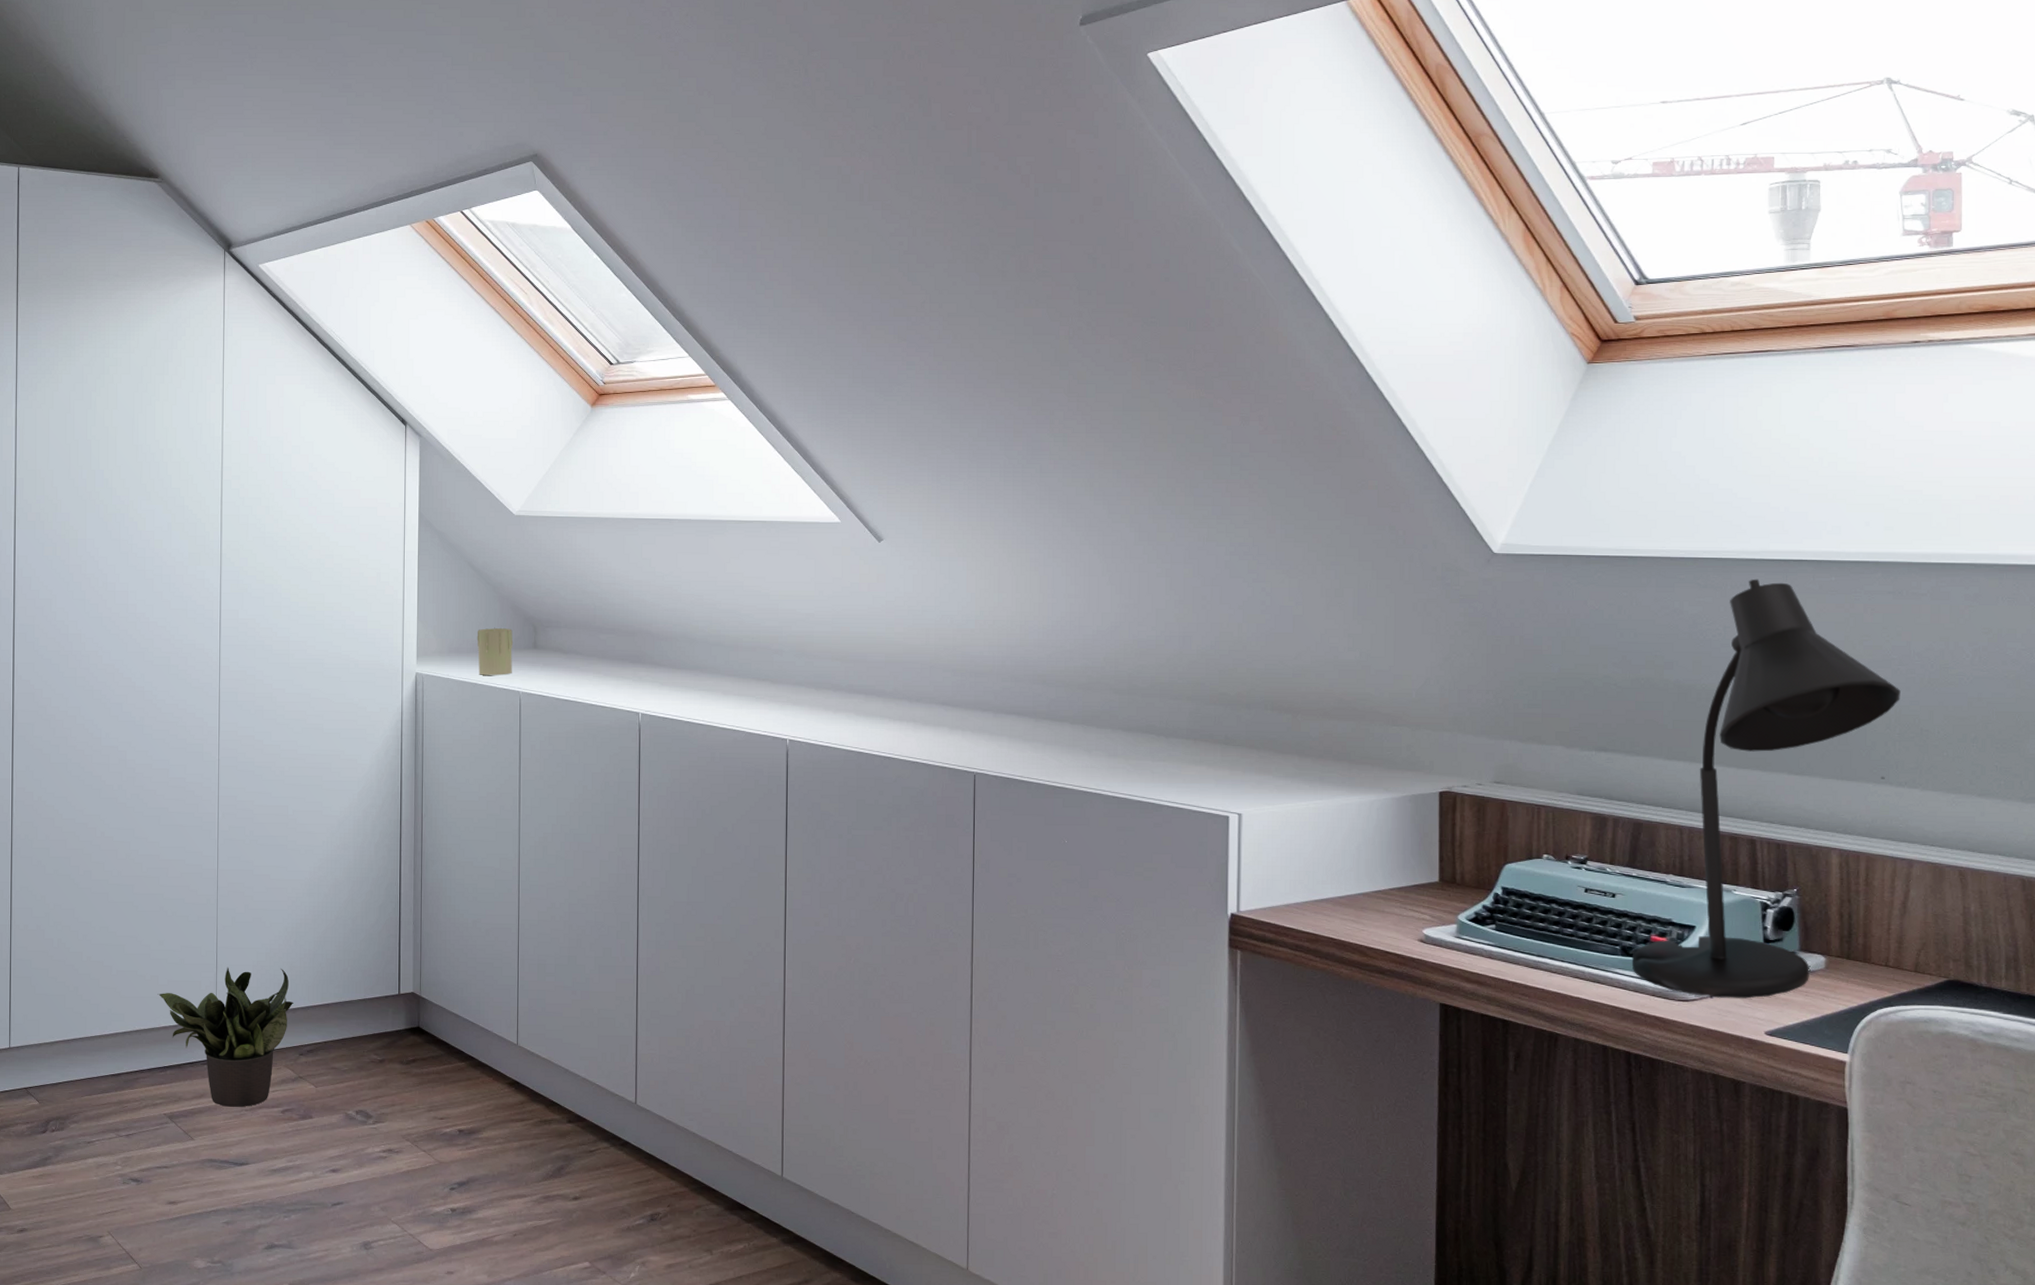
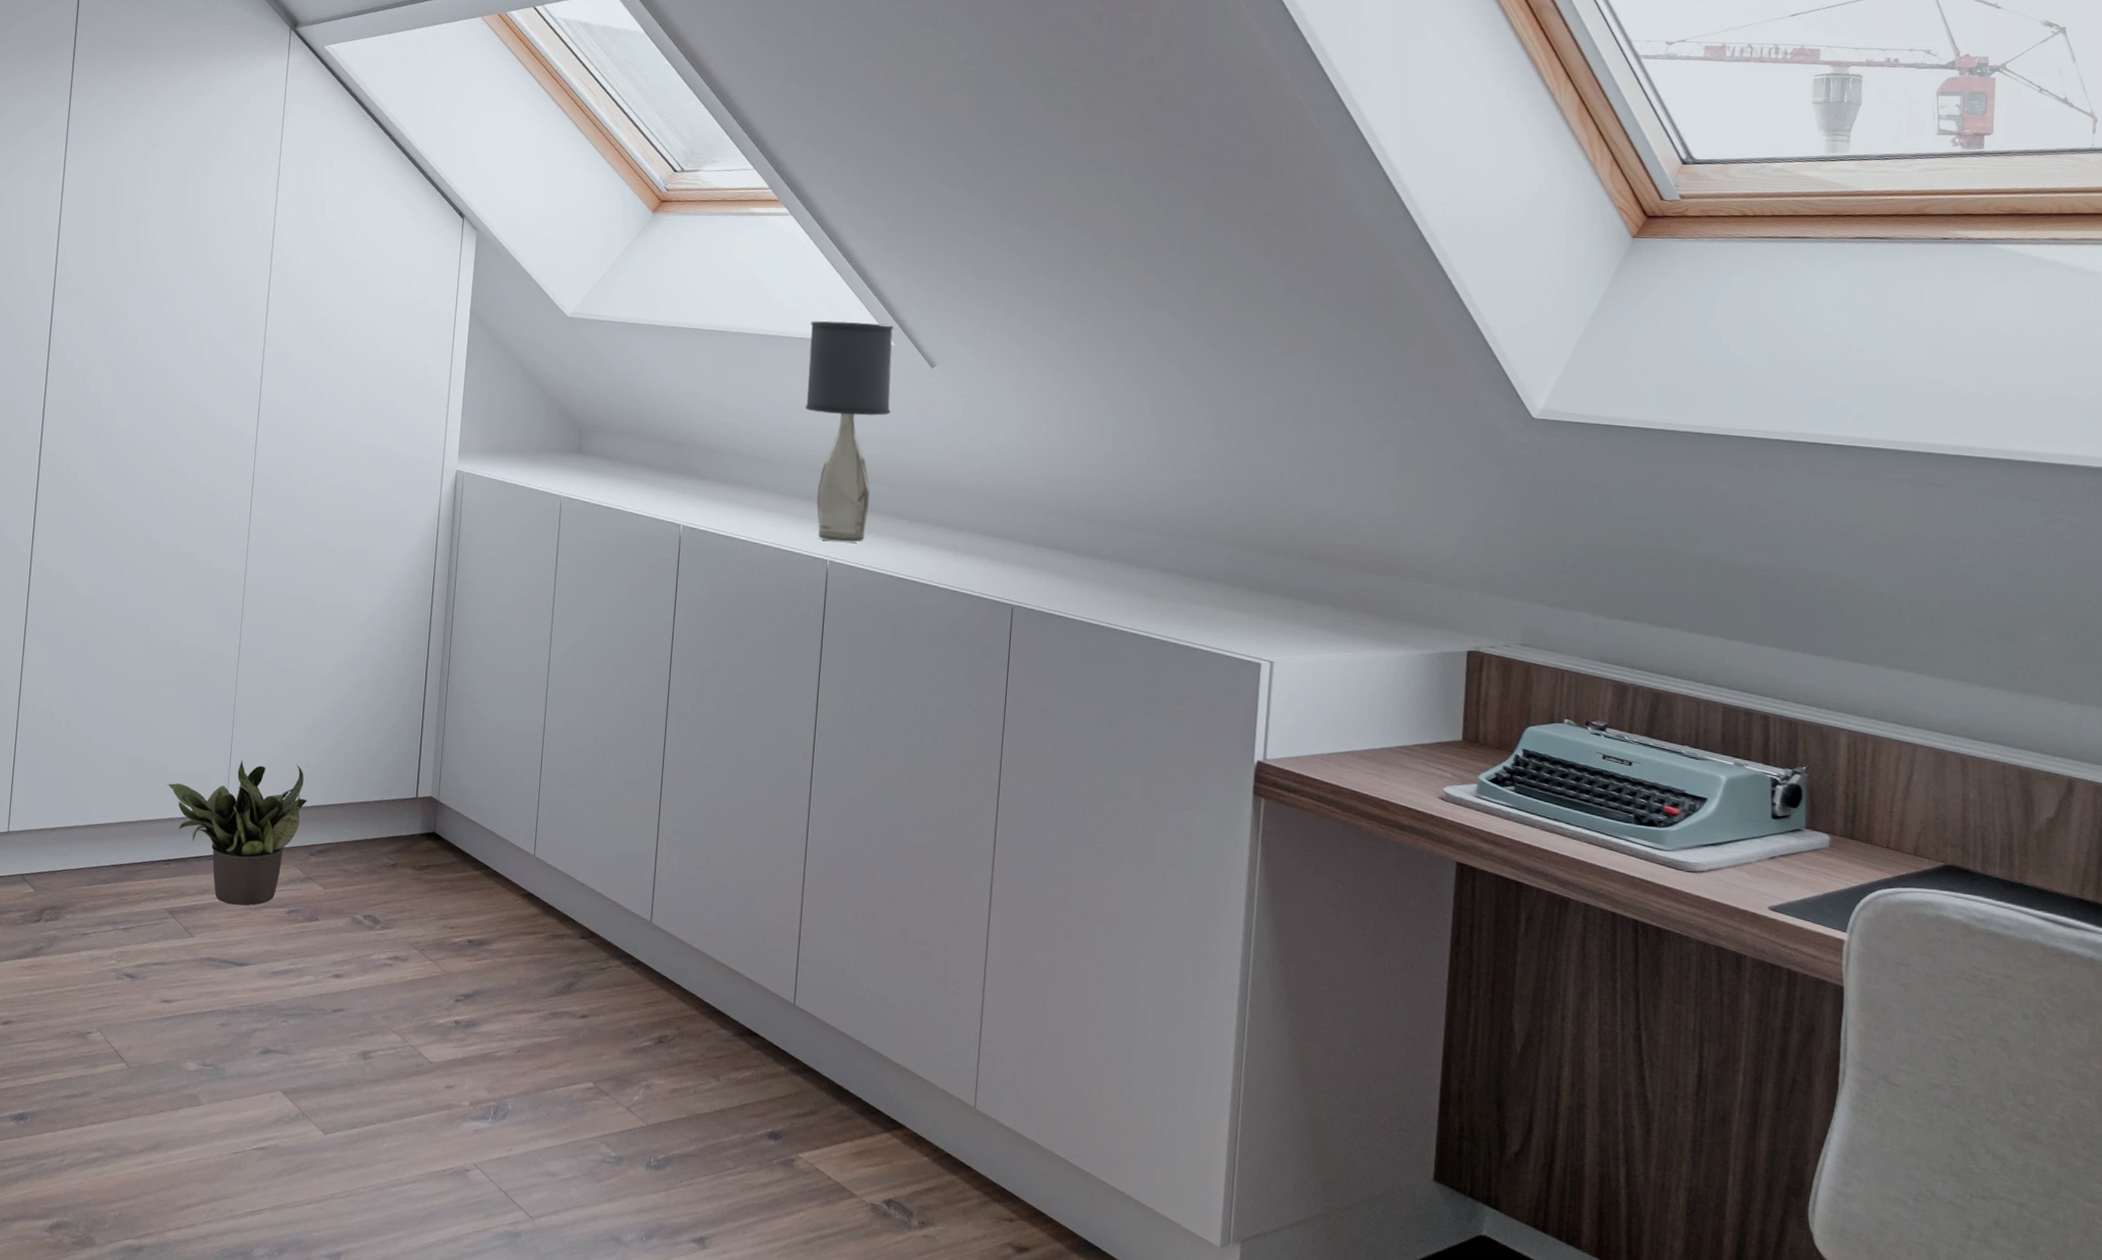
candle: present [477,627,514,675] -> none [520,429,558,478]
table lamp: none [755,501,841,721] -> present [804,321,894,543]
desk lamp: present [1631,579,1901,999] -> none [1644,459,1914,873]

